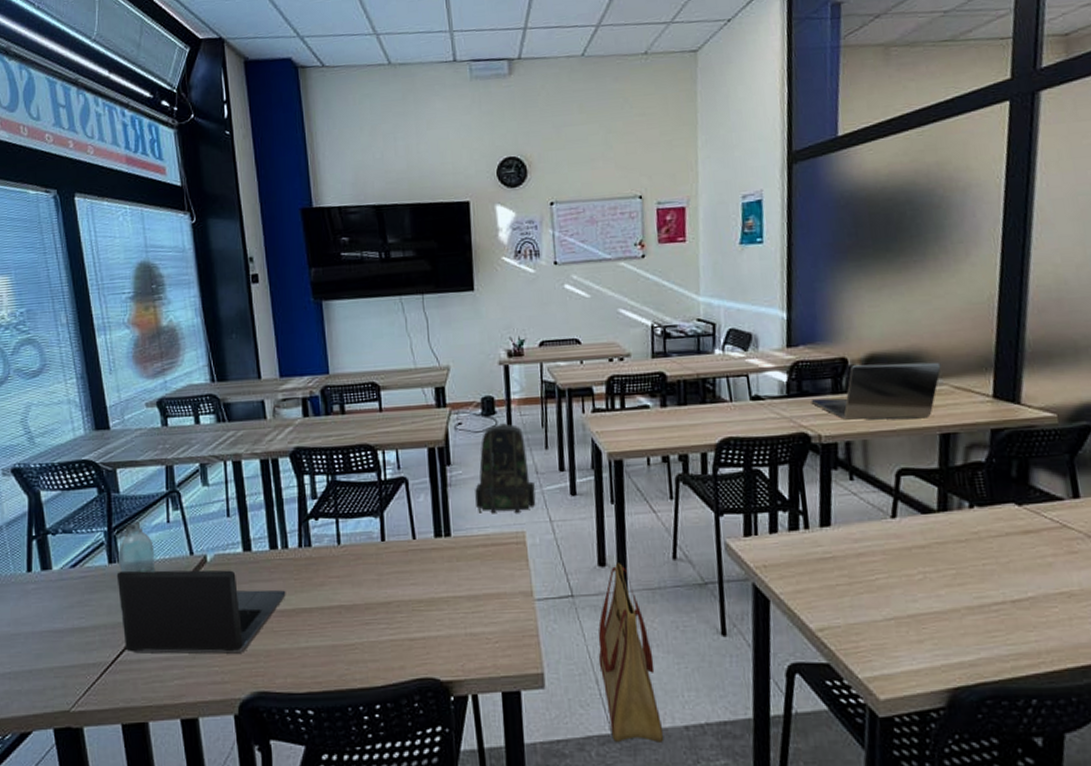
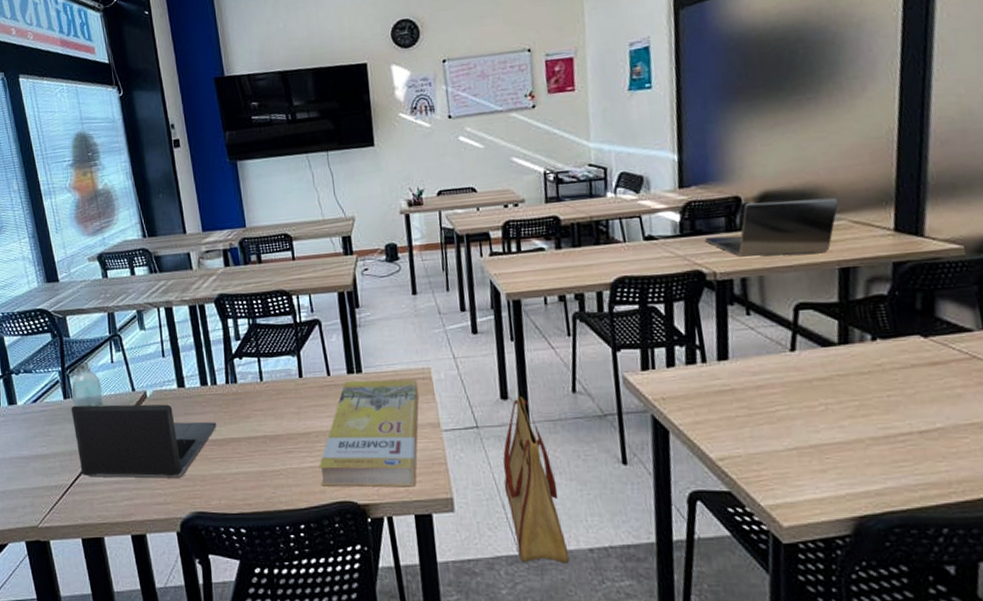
book: none [399,544,512,662] -> present [319,379,419,488]
backpack: present [475,423,536,514] -> none [382,268,440,352]

